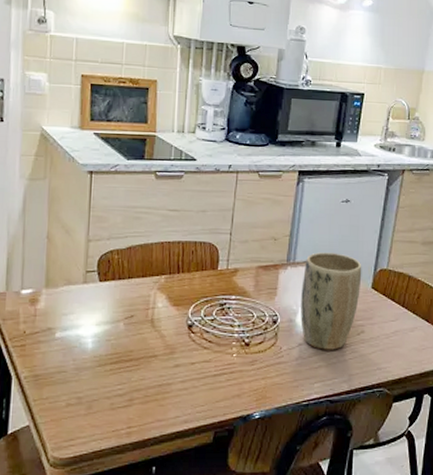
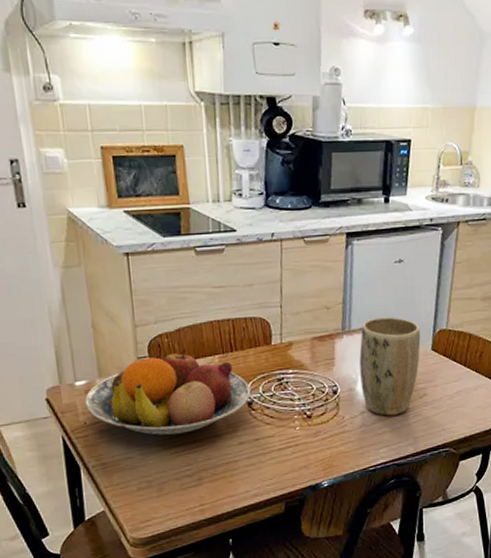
fruit bowl: none [28,266,192,352] -> present [85,348,251,436]

